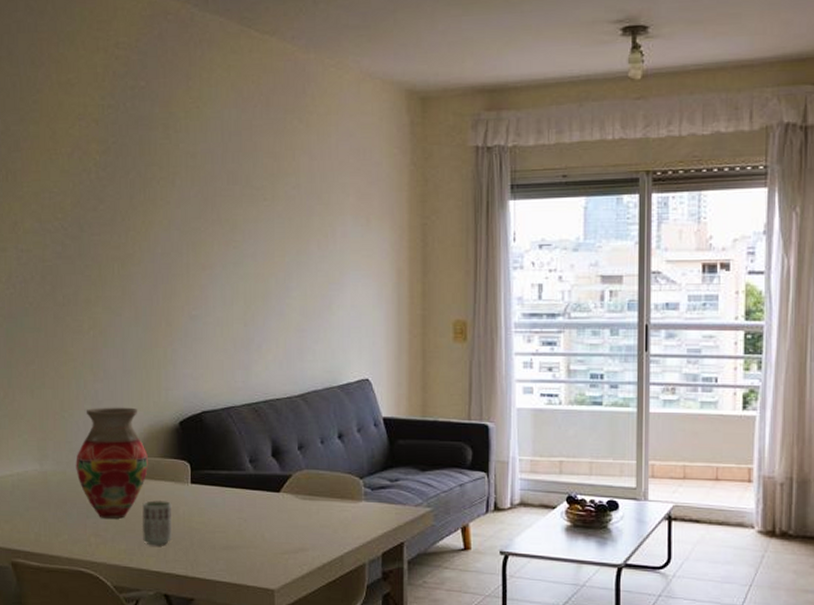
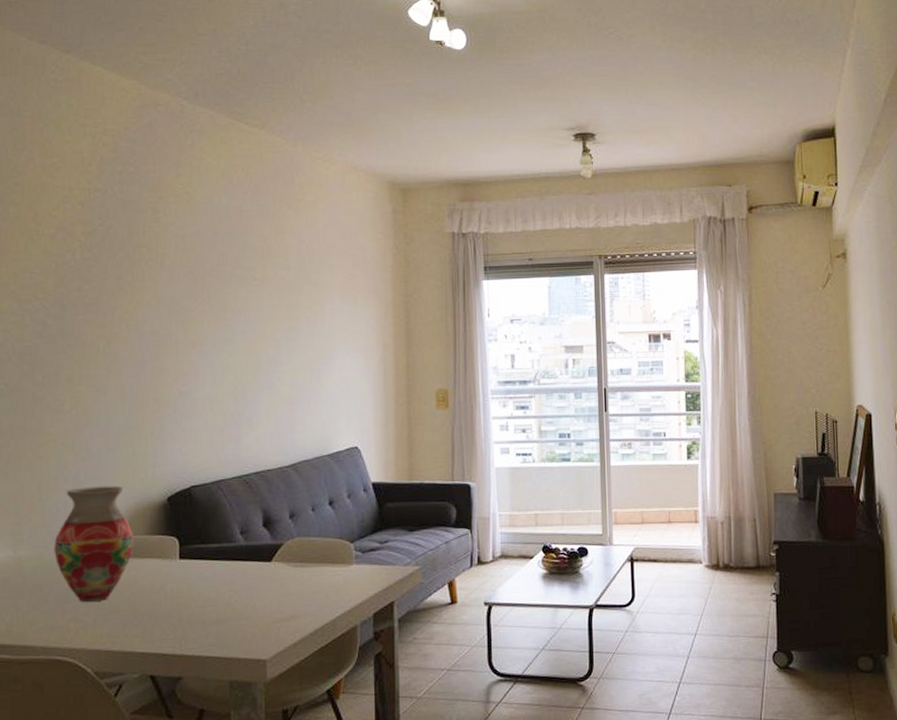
cup: present [142,500,172,546] -> none [127,579,159,626]

